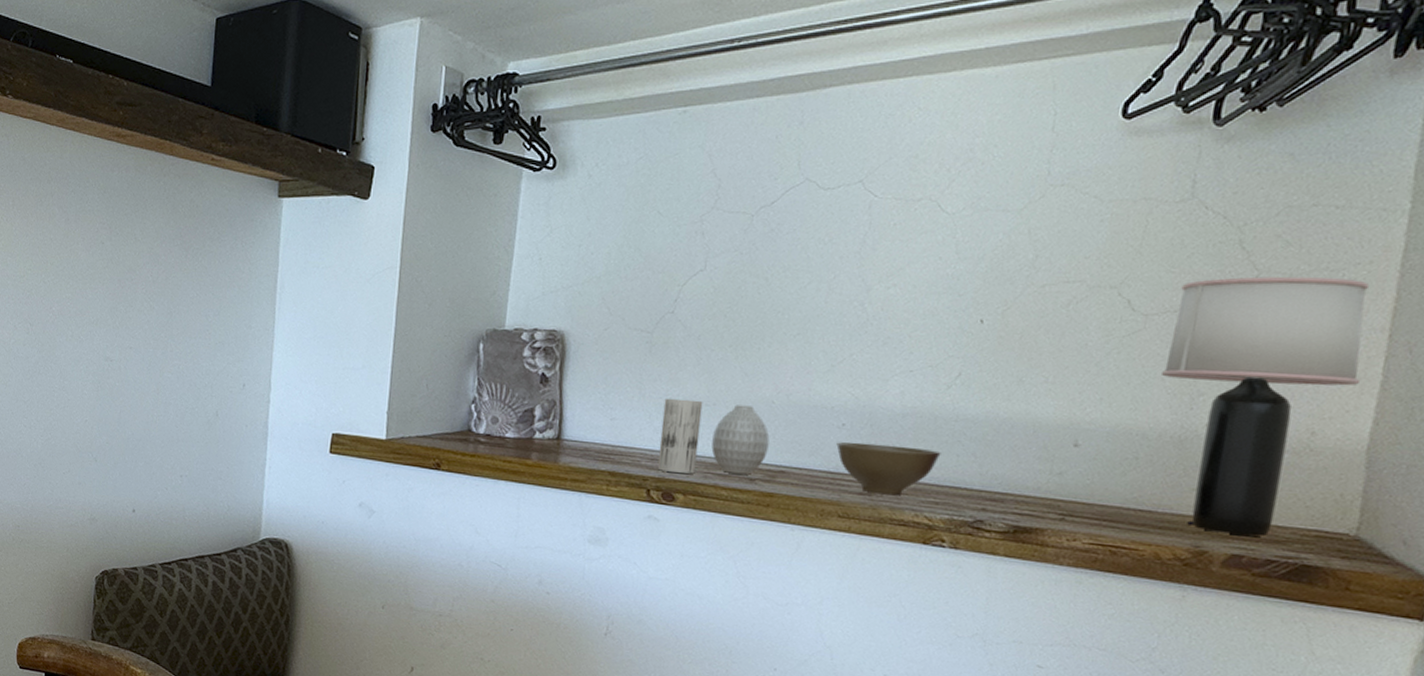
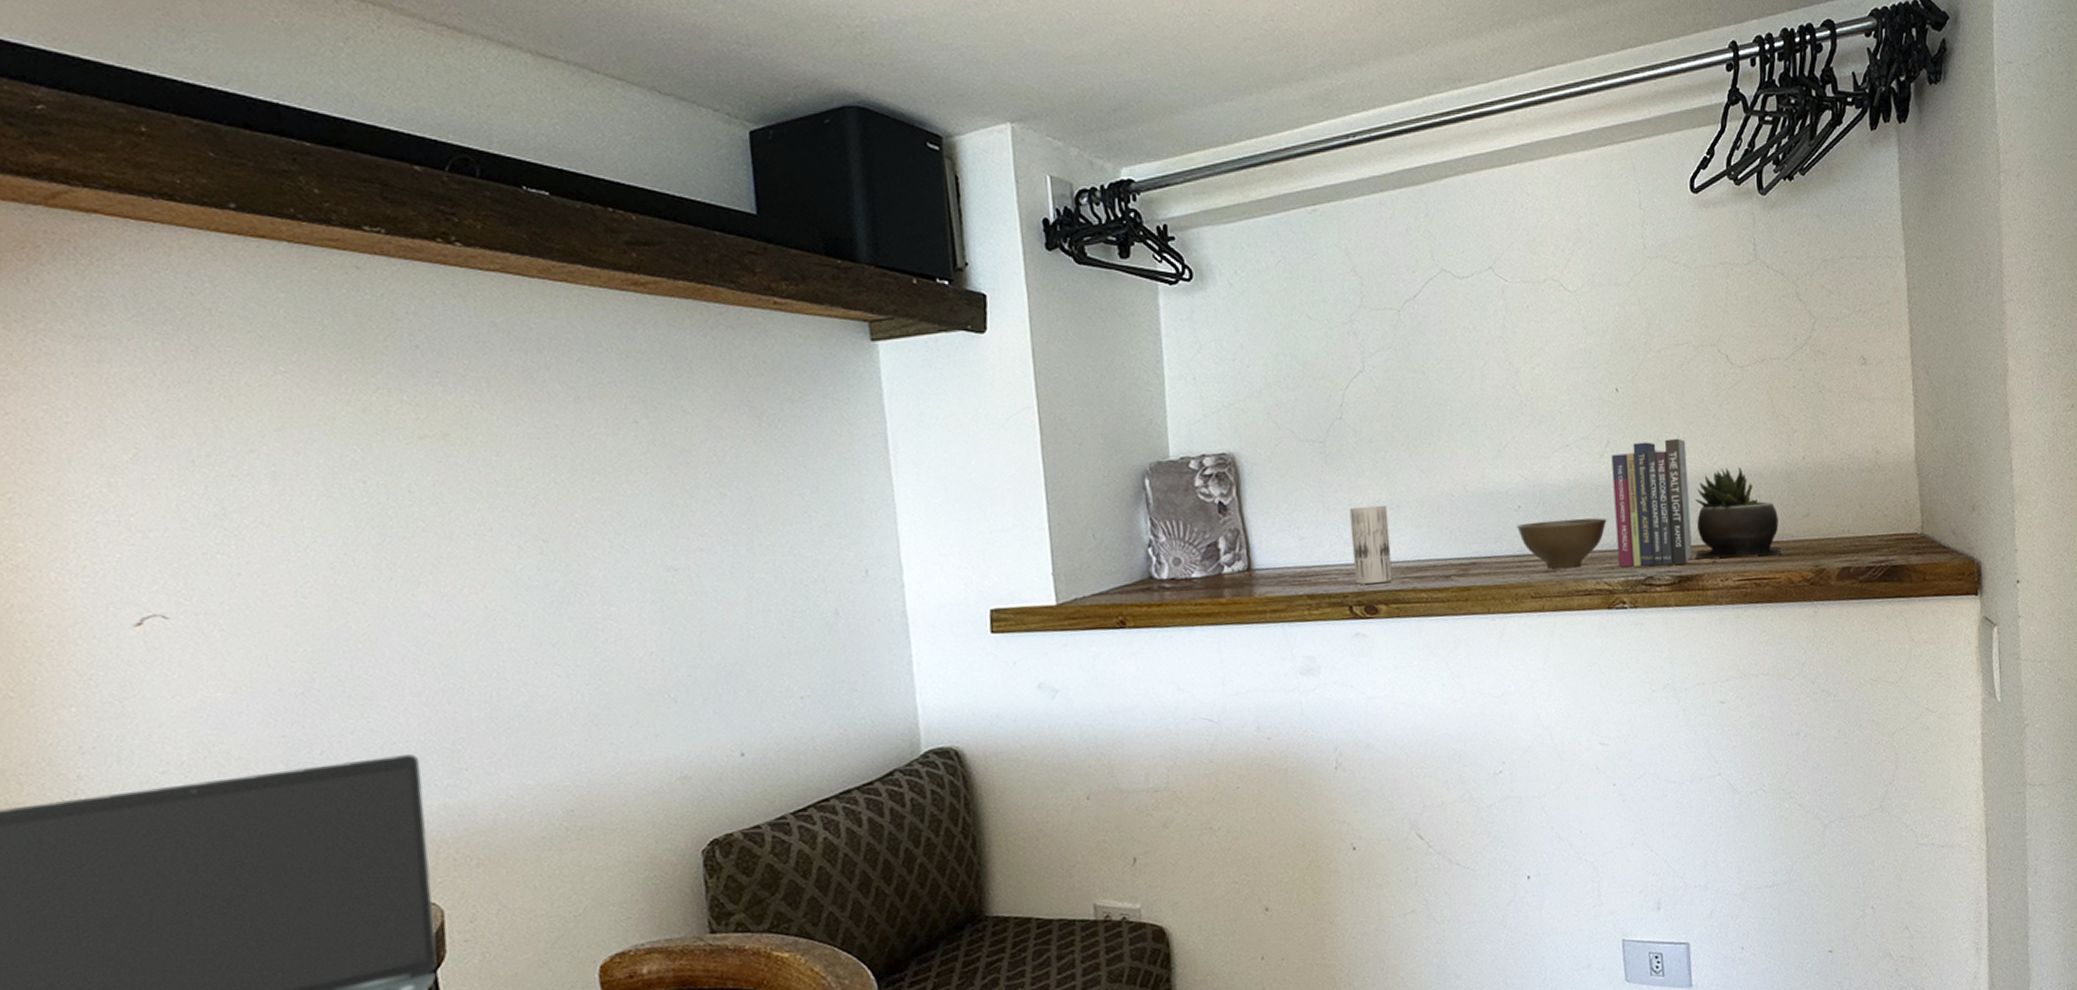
vase: present [711,405,770,475] -> none [1402,502,1457,574]
books: none [944,379,1055,514] -> present [1611,438,1693,568]
succulent plant: none [1040,421,1158,526] -> present [1695,467,1782,559]
table lamp: present [1160,276,1369,537] -> none [1762,317,1899,551]

